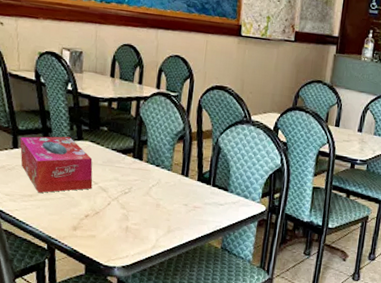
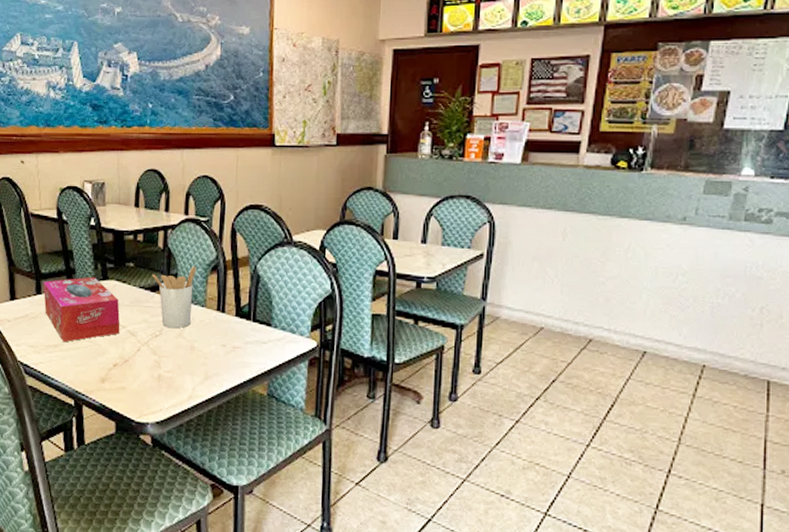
utensil holder: none [124,134,165,188] -> present [153,265,197,329]

